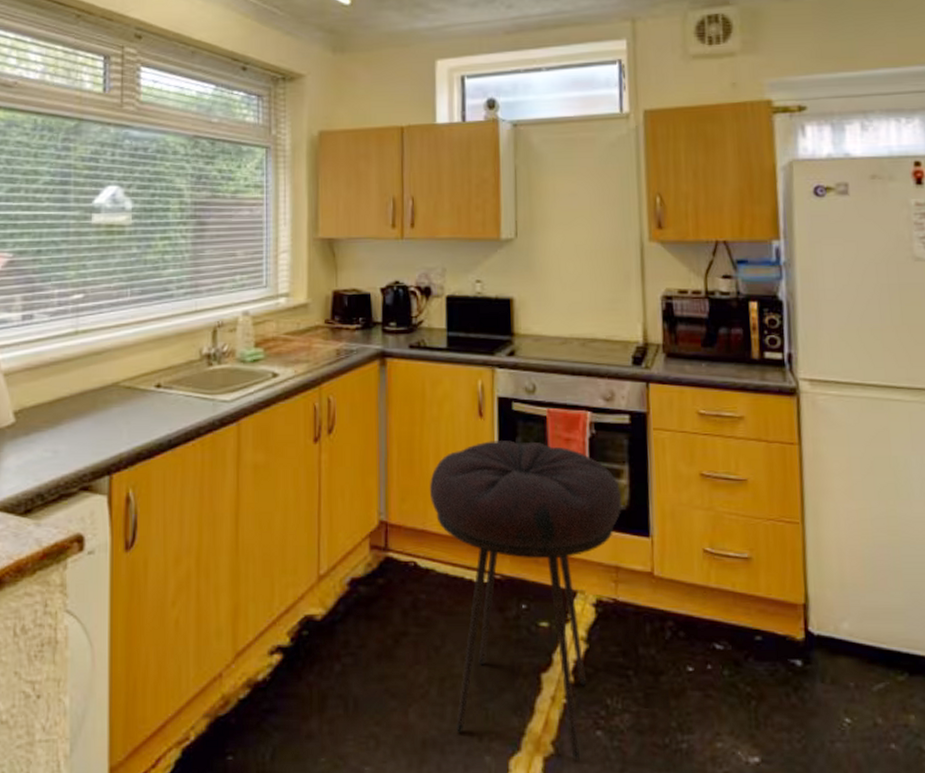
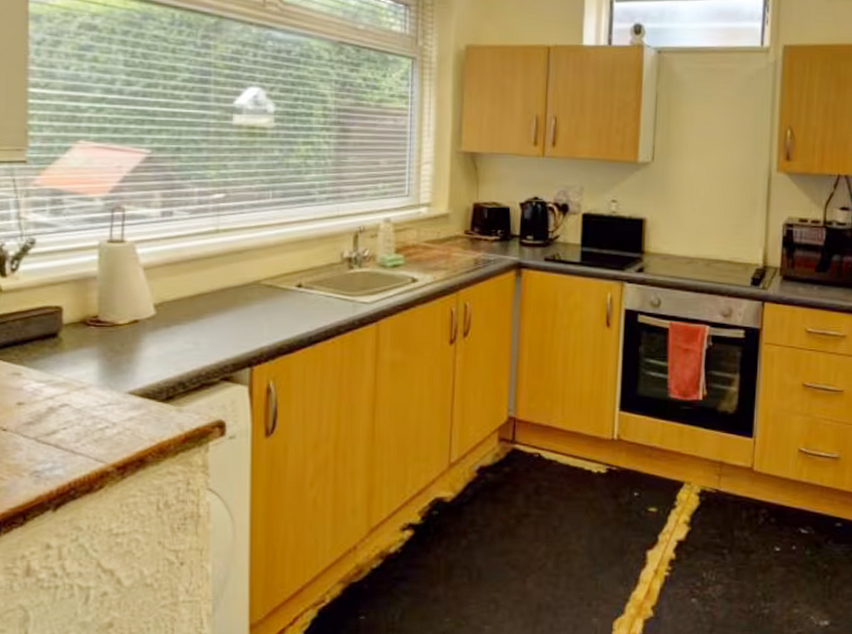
stool: present [429,440,622,760] -> none [556,349,731,622]

